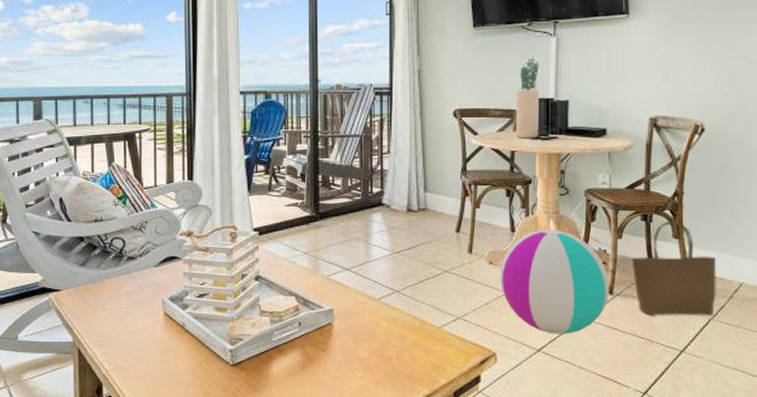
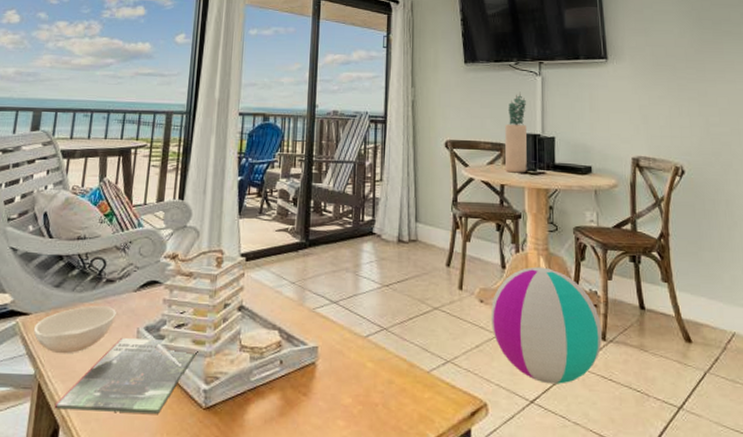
soup bowl: none [66,281,142,324] -> present [33,306,117,354]
magazine: none [95,308,220,371] -> present [54,338,197,414]
tote bag: present [631,221,717,315] -> none [623,263,710,368]

